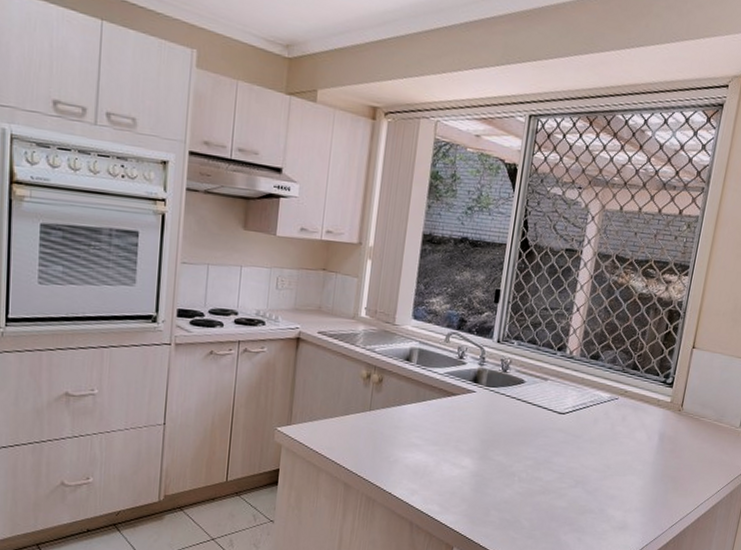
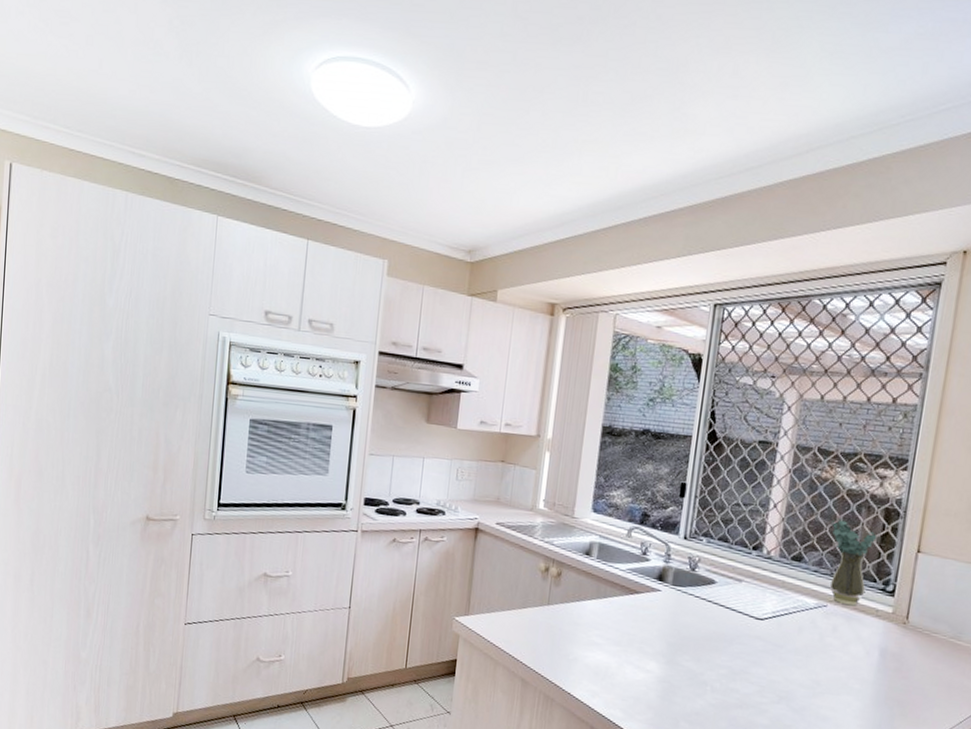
vase: none [621,317,662,398] -> present [829,515,877,606]

